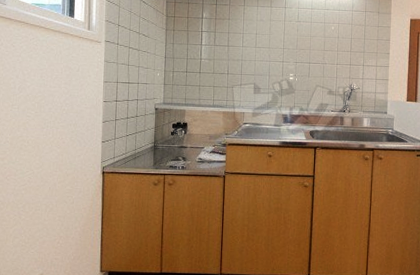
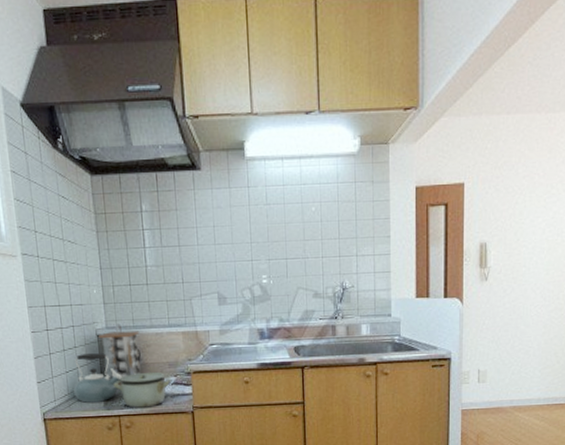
kettle: none [130,122,171,162] -> present [74,353,122,403]
spice rack: none [156,101,190,150] -> present [98,324,141,386]
saucepan: none [163,141,211,170] -> present [113,371,172,408]

